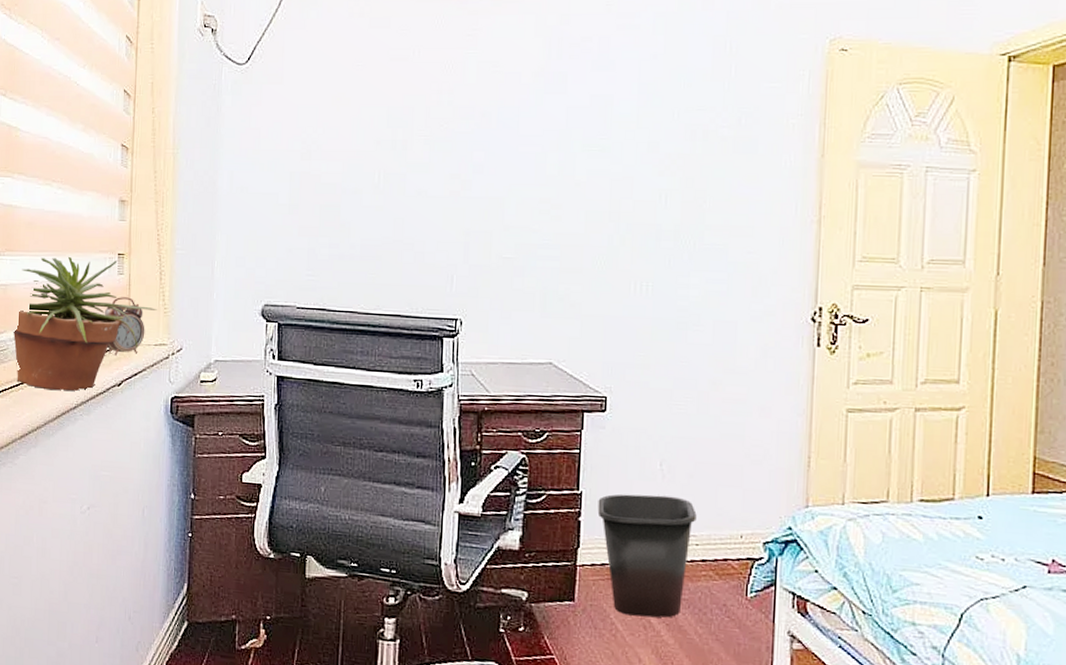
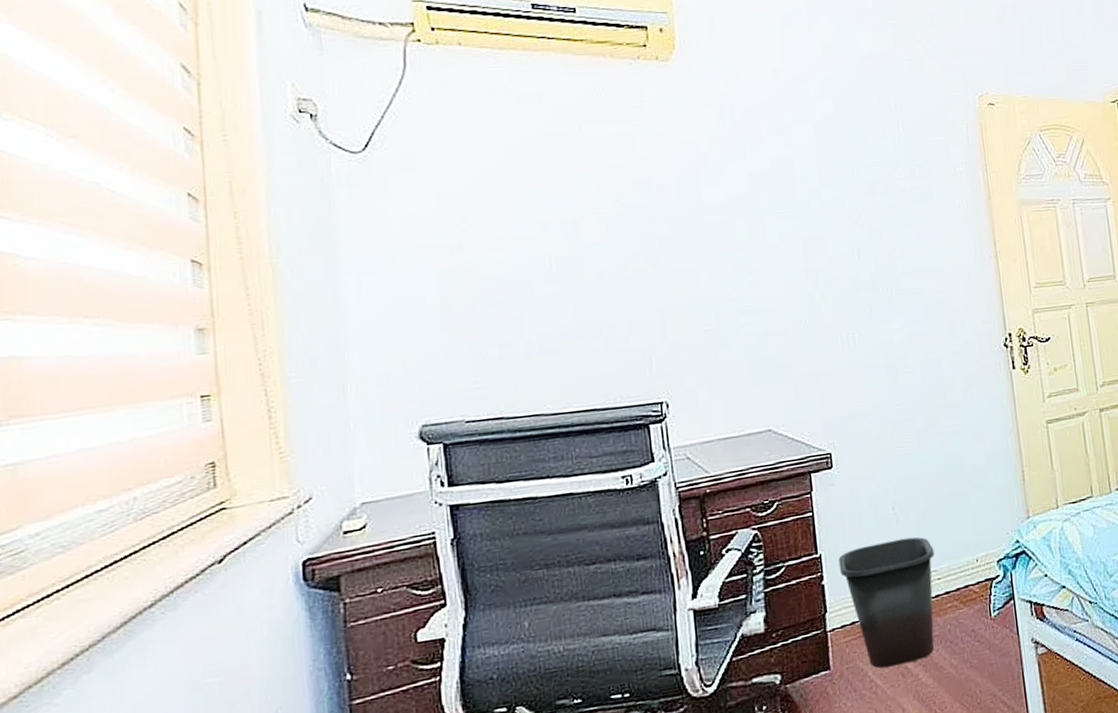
potted plant: present [13,256,157,391] -> none [33,404,268,593]
alarm clock: present [104,297,145,356] -> none [186,448,254,525]

